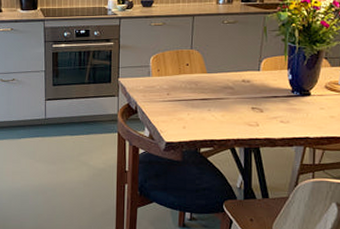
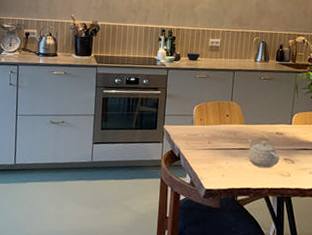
teapot: none [210,89,246,119] -> present [247,139,280,169]

